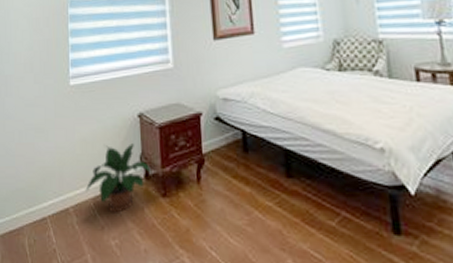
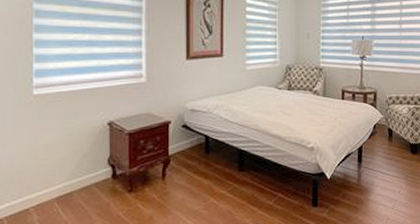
potted plant: present [85,143,152,213] -> none [48,148,120,209]

